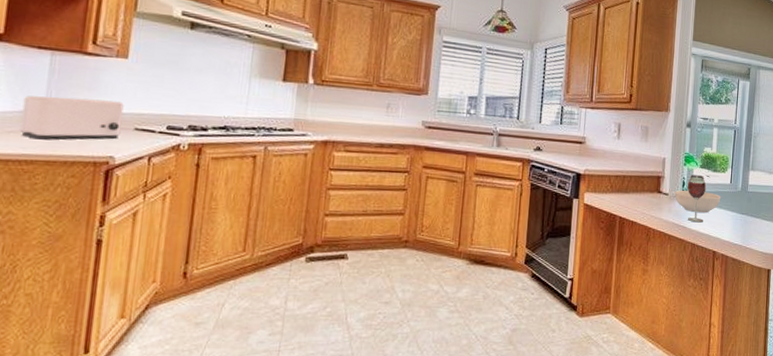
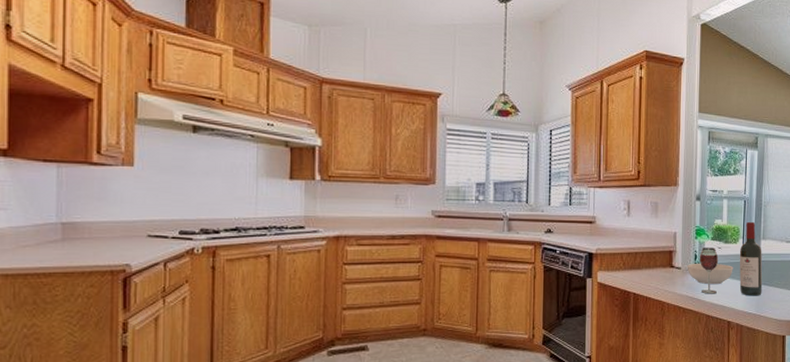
toaster: present [19,95,124,140] -> none [34,208,135,252]
wine bottle: none [726,151,751,227] -> present [739,221,763,296]

